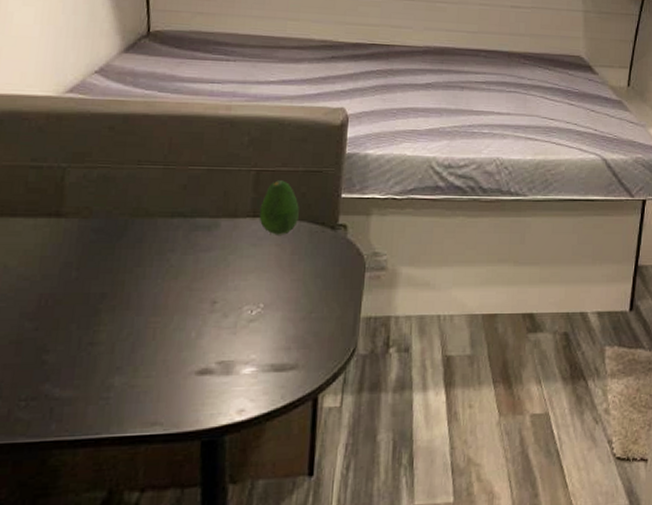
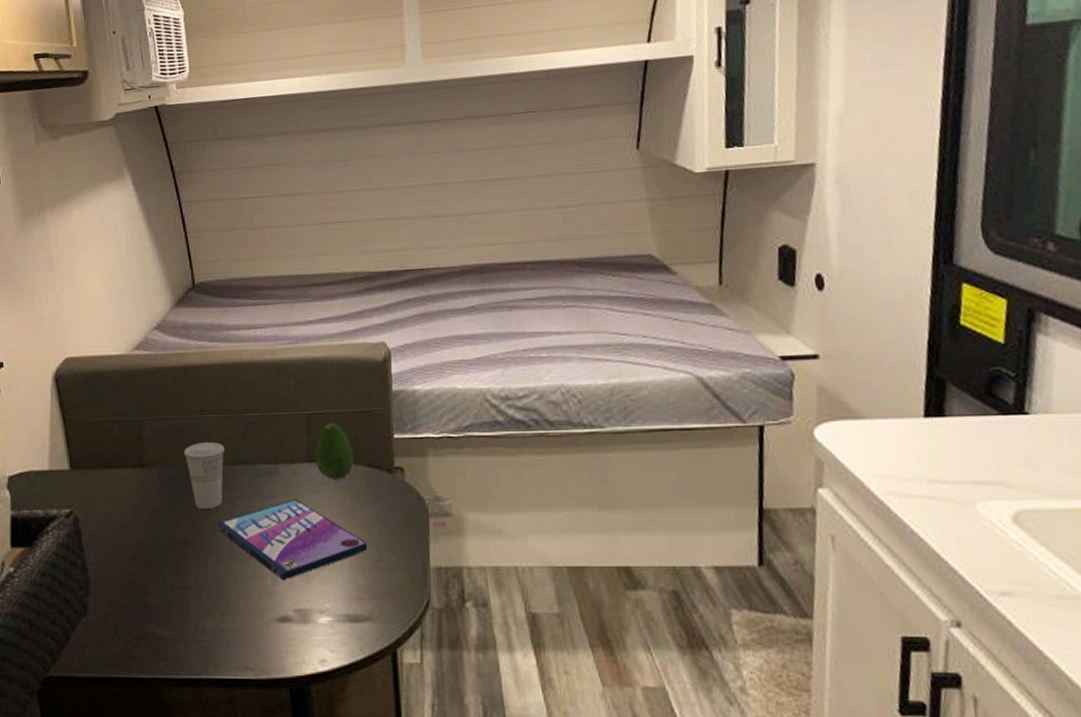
cup: none [112,194,161,262] -> present [183,442,225,509]
video game case: none [142,253,303,334] -> present [217,499,368,581]

